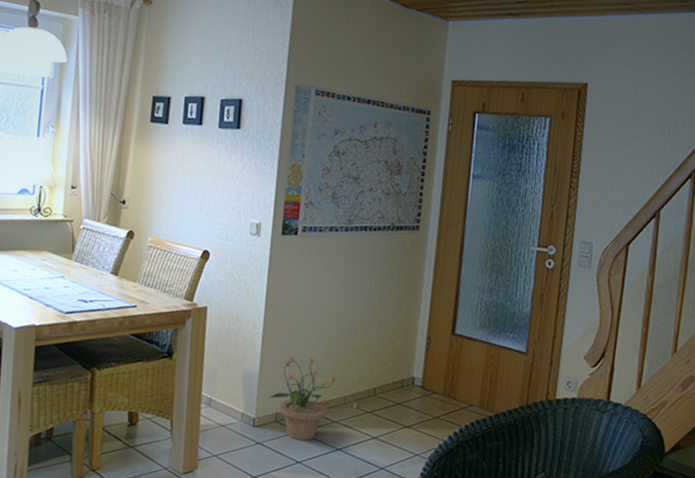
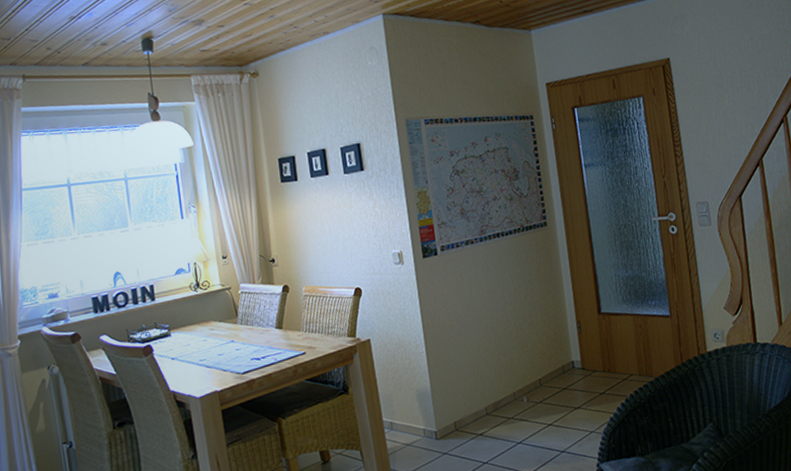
potted plant: present [269,356,337,441] -> none [445,364,503,443]

